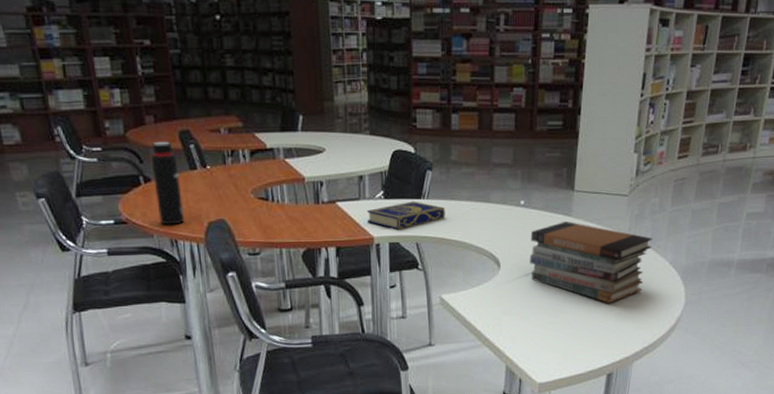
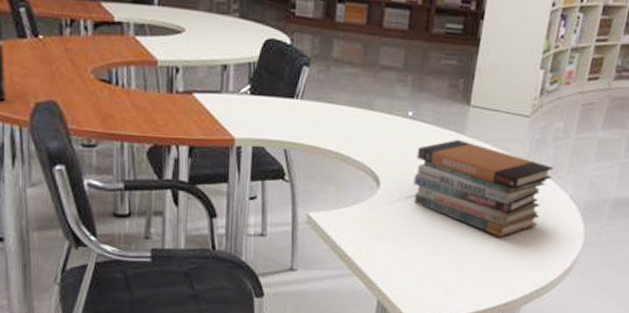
book: present [367,201,445,230] -> none [229,100,321,133]

